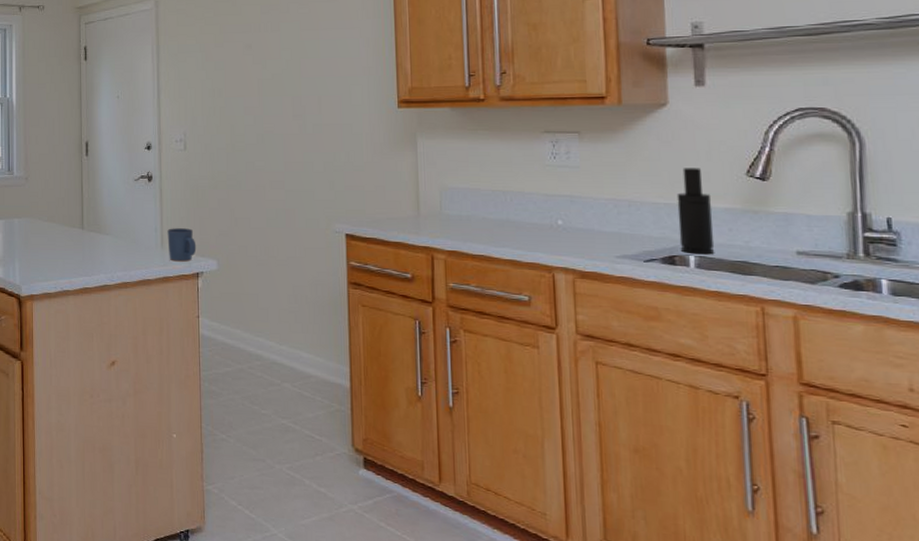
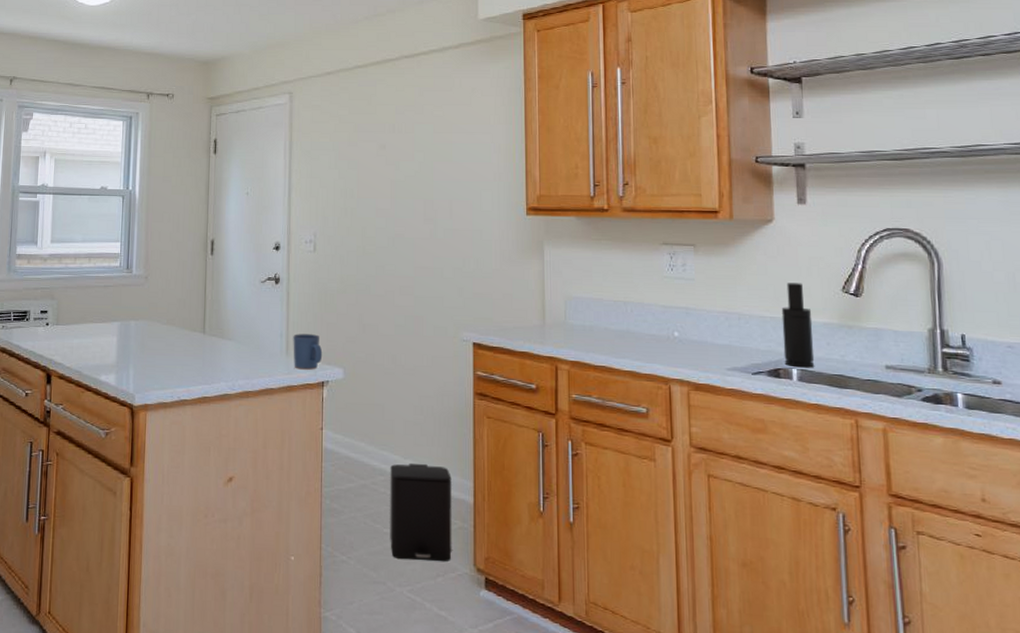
pedal bin: none [266,348,330,442] -> present [390,462,452,561]

